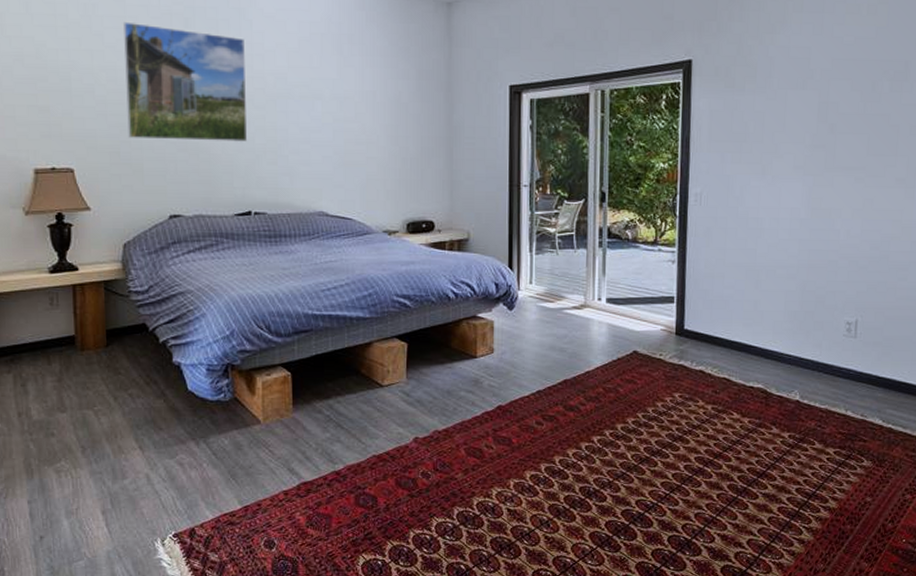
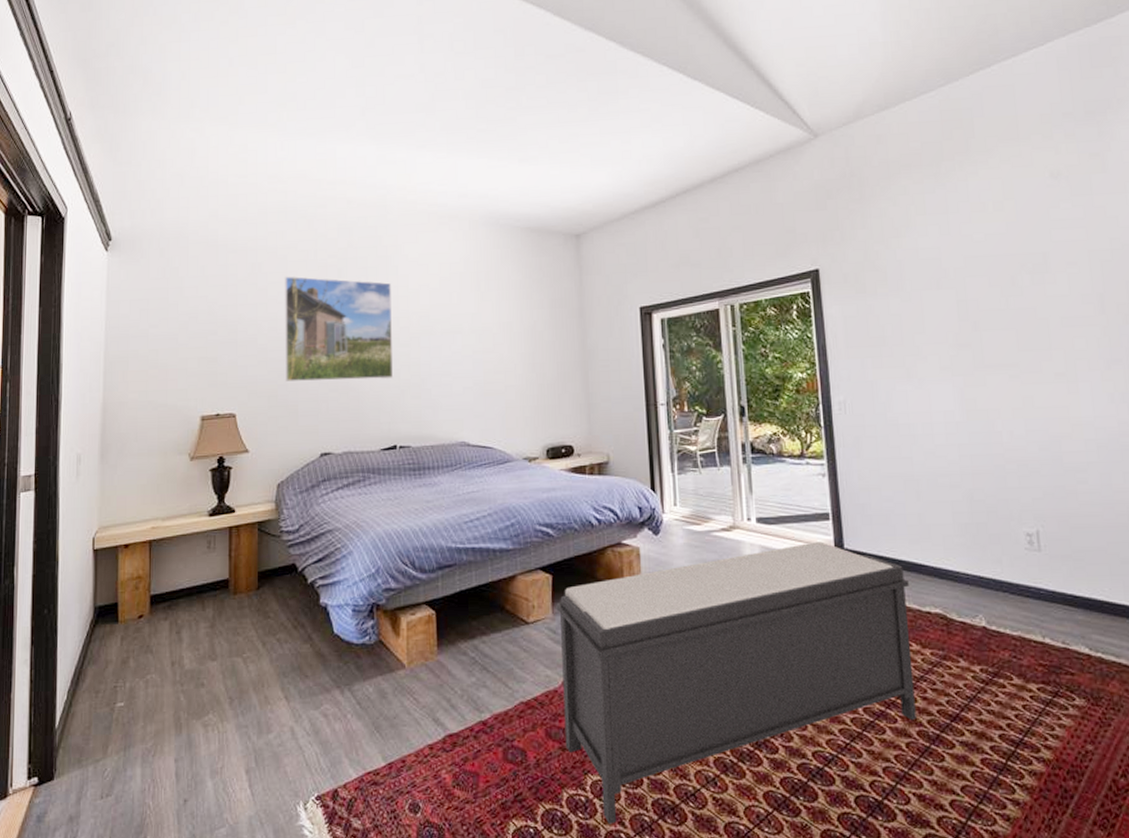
bench: none [410,322,738,558] -> present [556,541,916,825]

